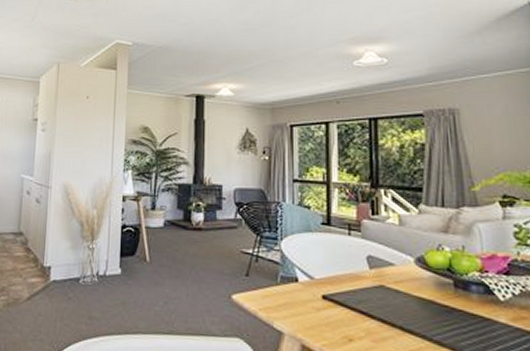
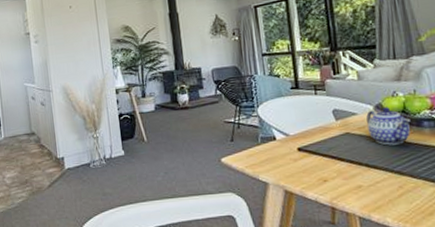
teapot: none [405,261,458,309] -> present [366,107,412,145]

